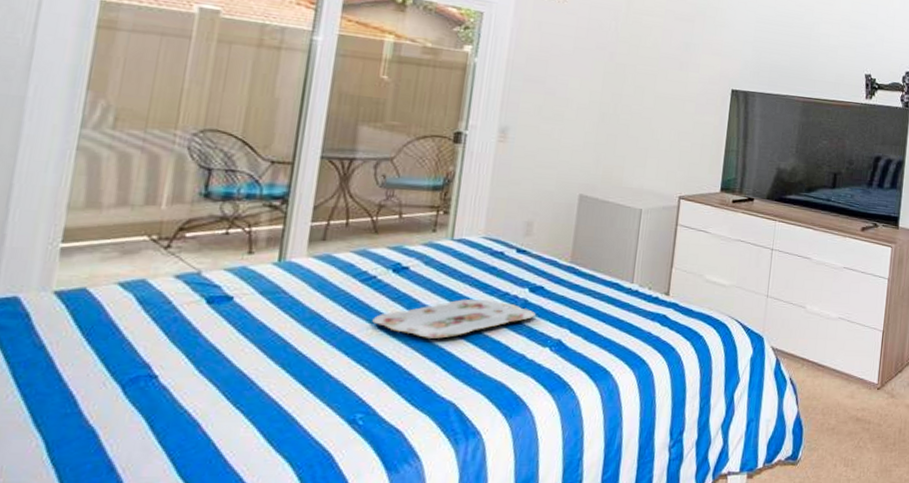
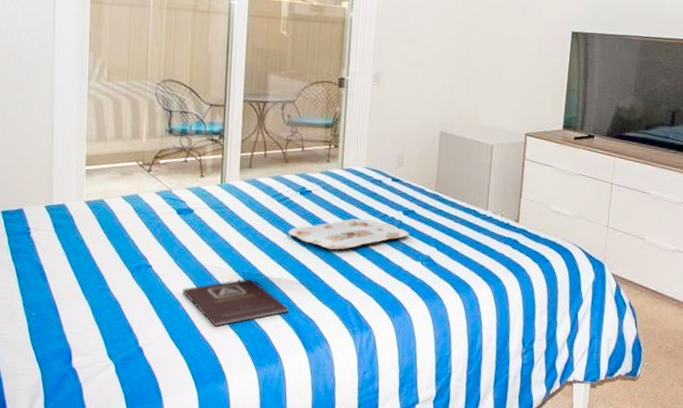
book: none [204,383,366,453] -> present [182,278,289,327]

